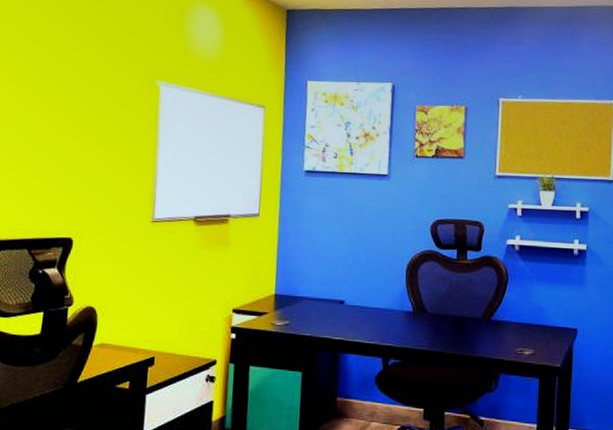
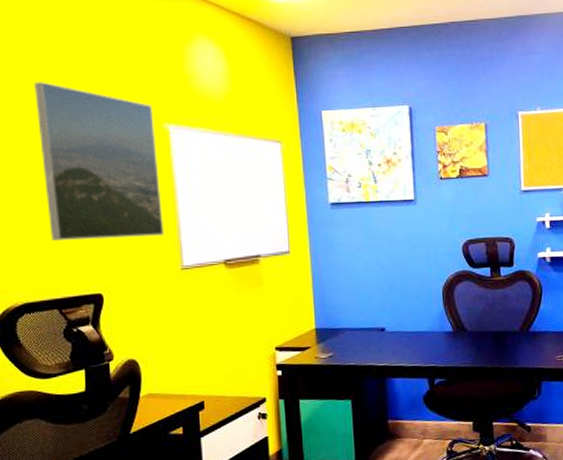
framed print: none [32,31,147,188] -> present [34,81,165,241]

